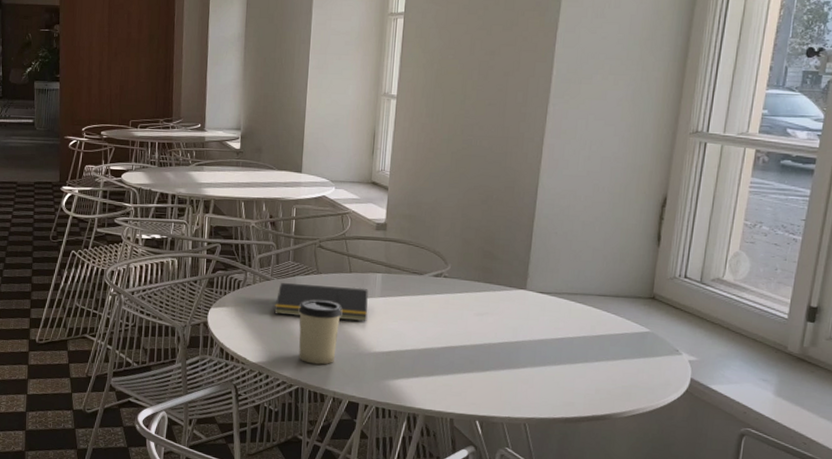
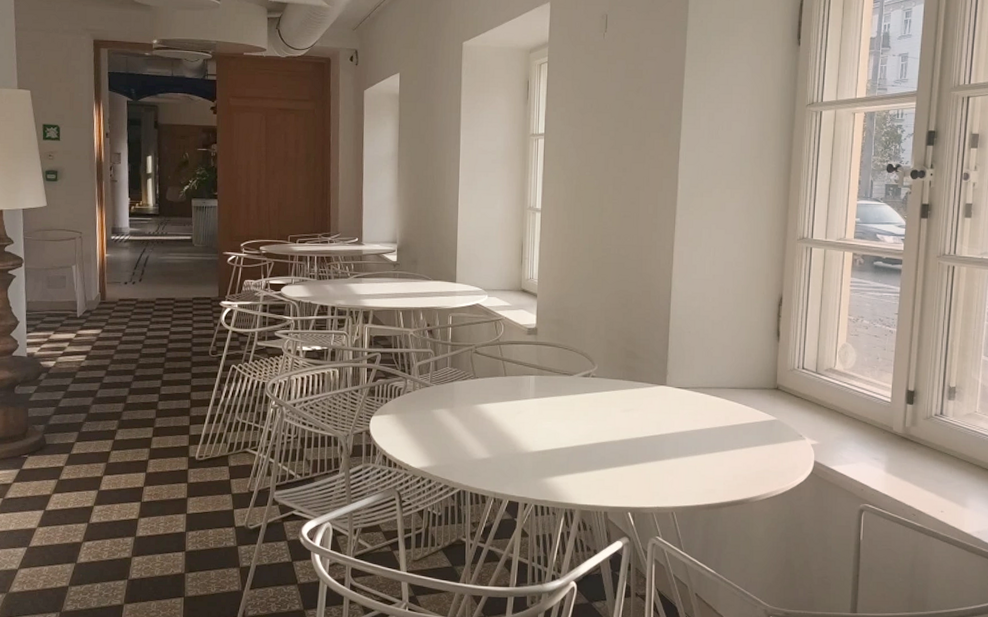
notepad: present [274,283,369,322] -> none [434,389,524,423]
cup: present [298,300,342,365] -> none [457,403,500,467]

